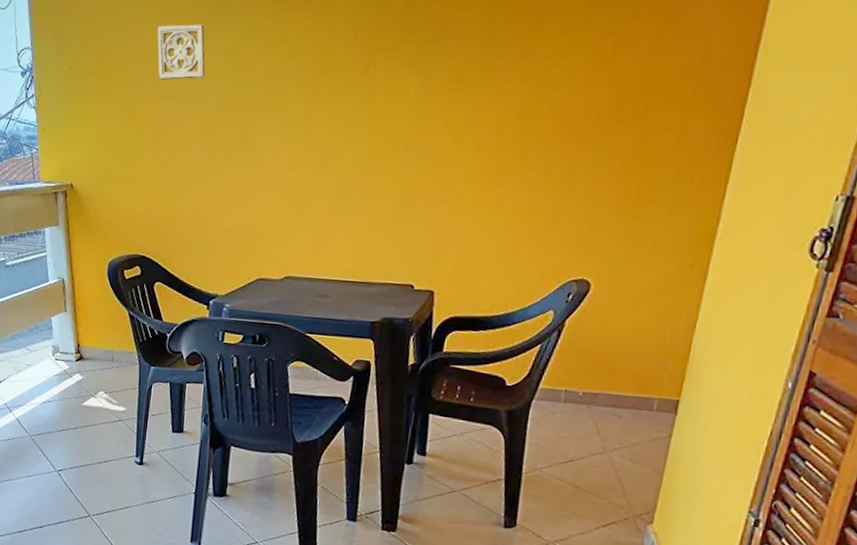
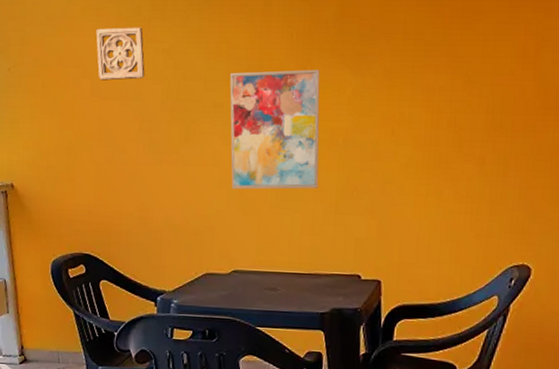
wall art: none [287,70,383,196] -> present [230,69,320,190]

